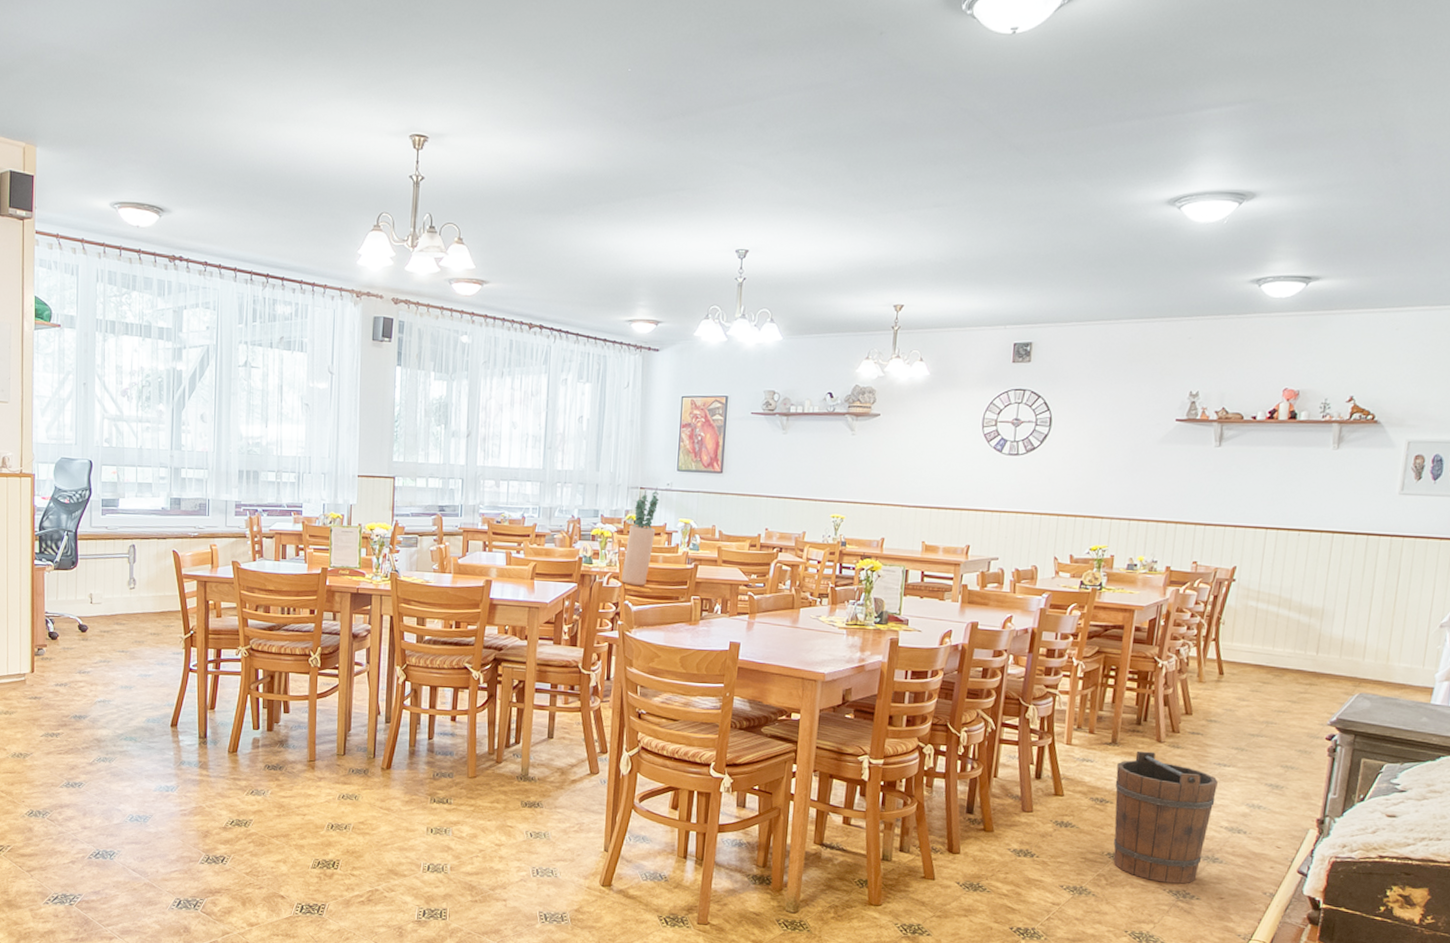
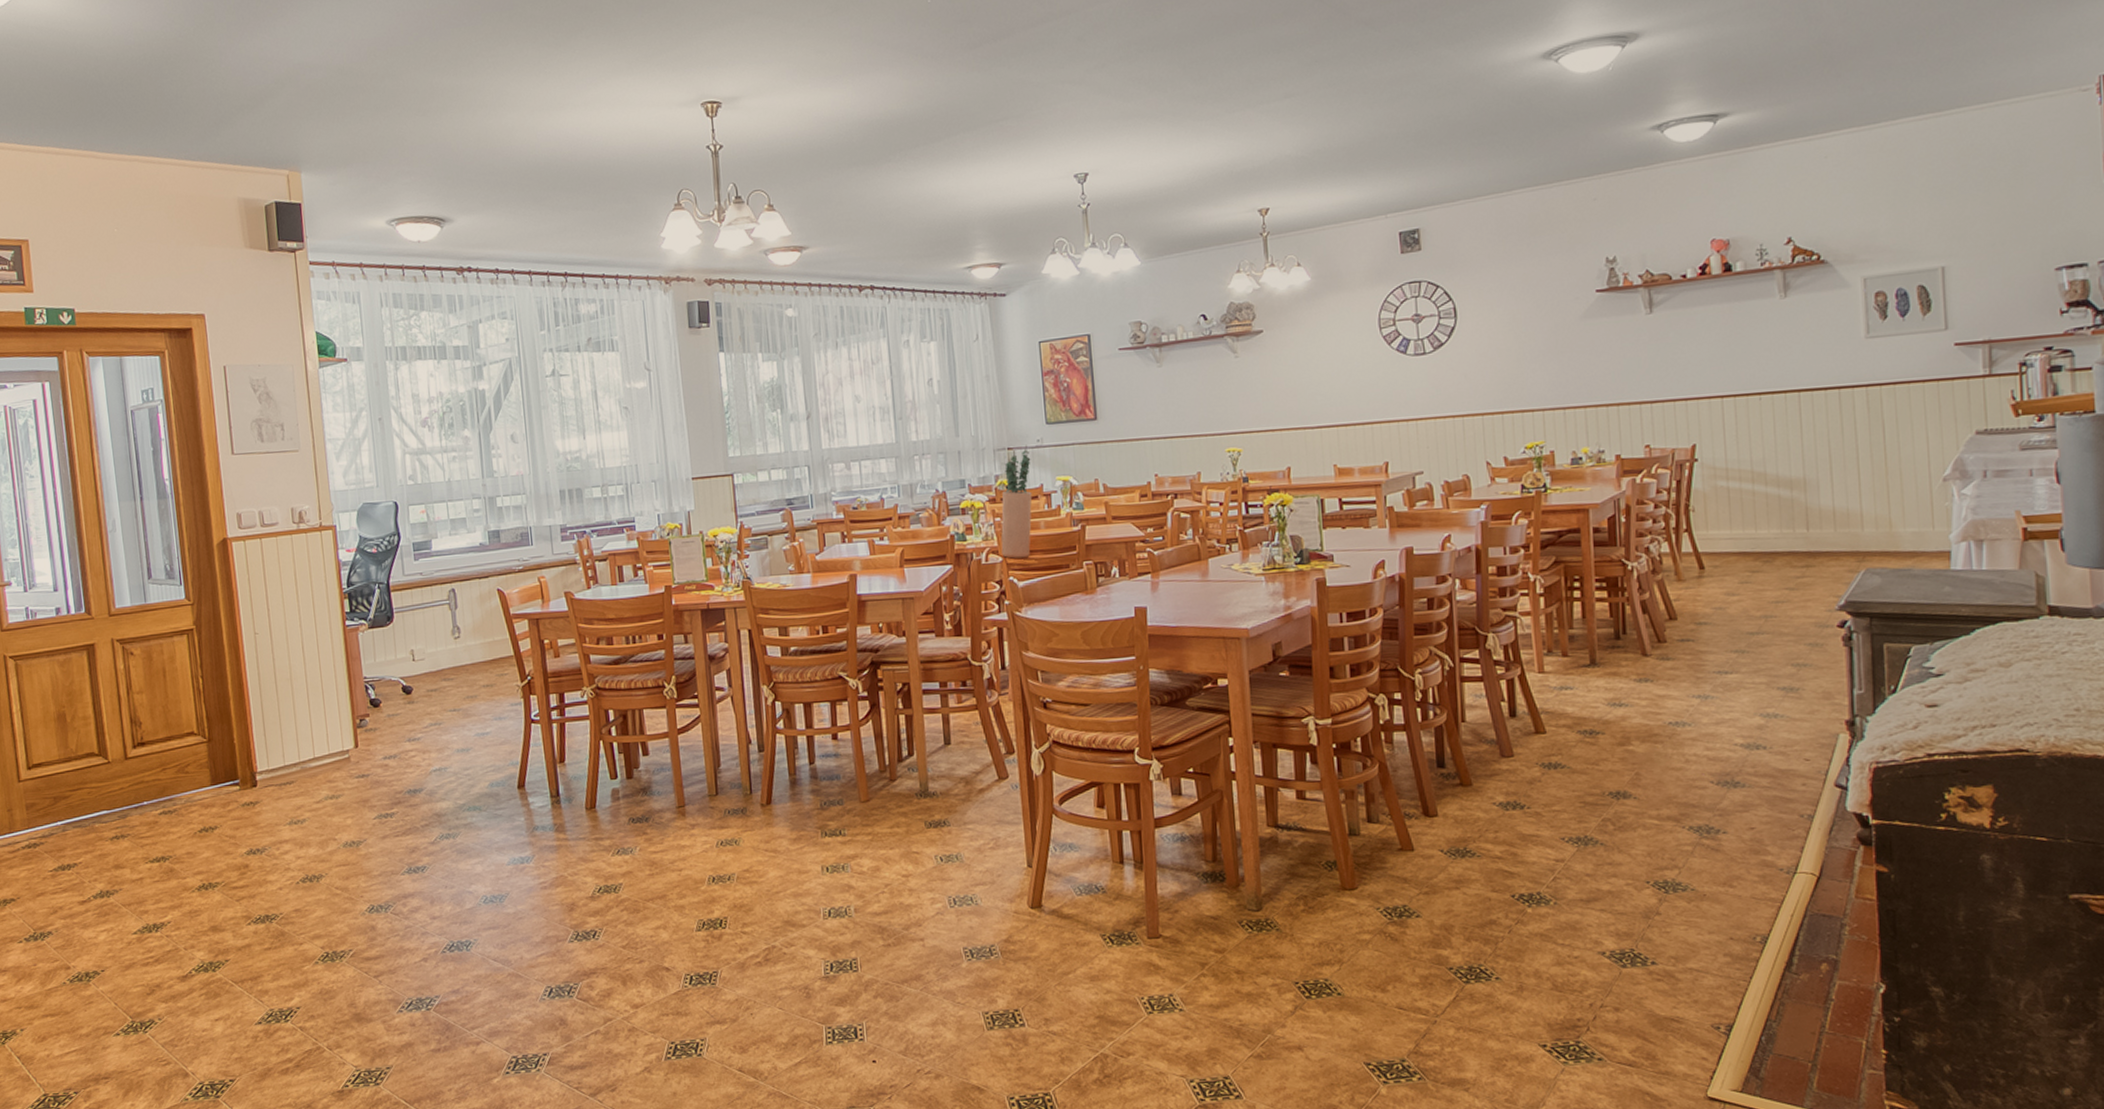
wooden bucket: present [1113,751,1218,884] -> none [1601,668,1723,819]

